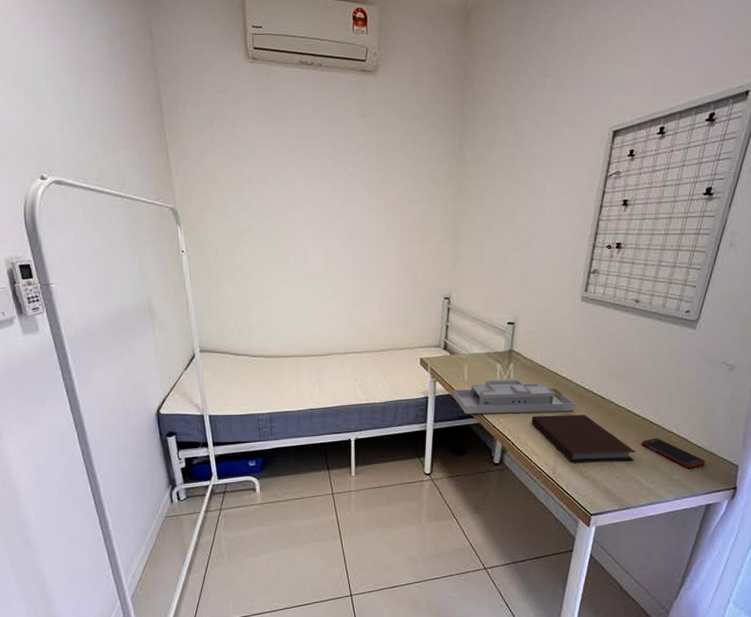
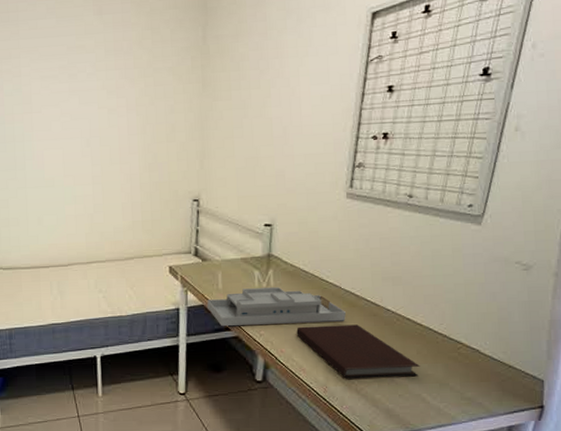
cell phone: present [642,438,706,469] -> none [426,350,504,385]

